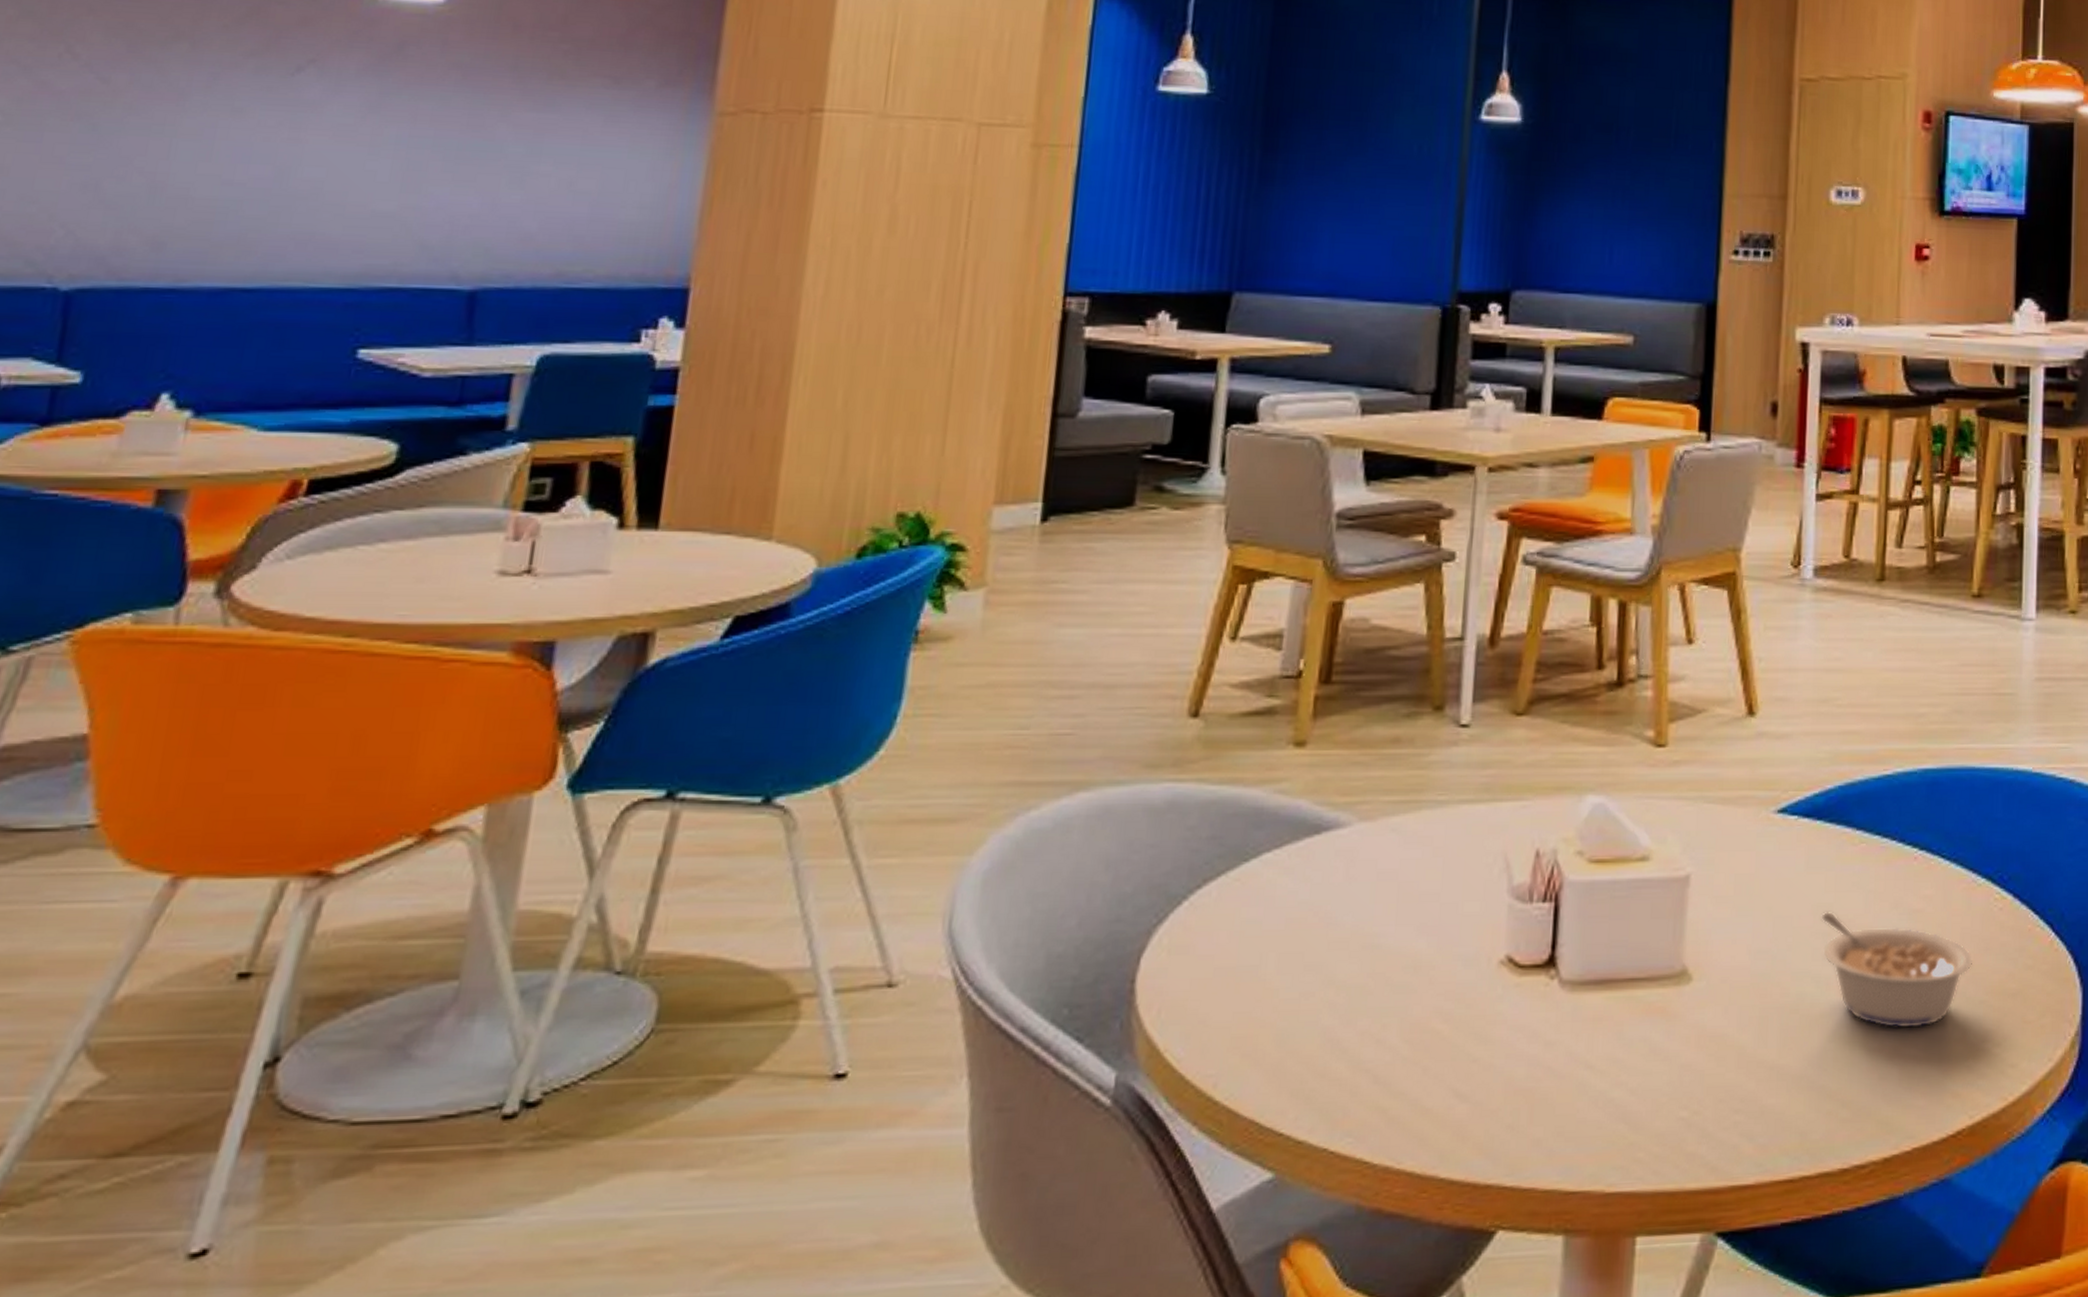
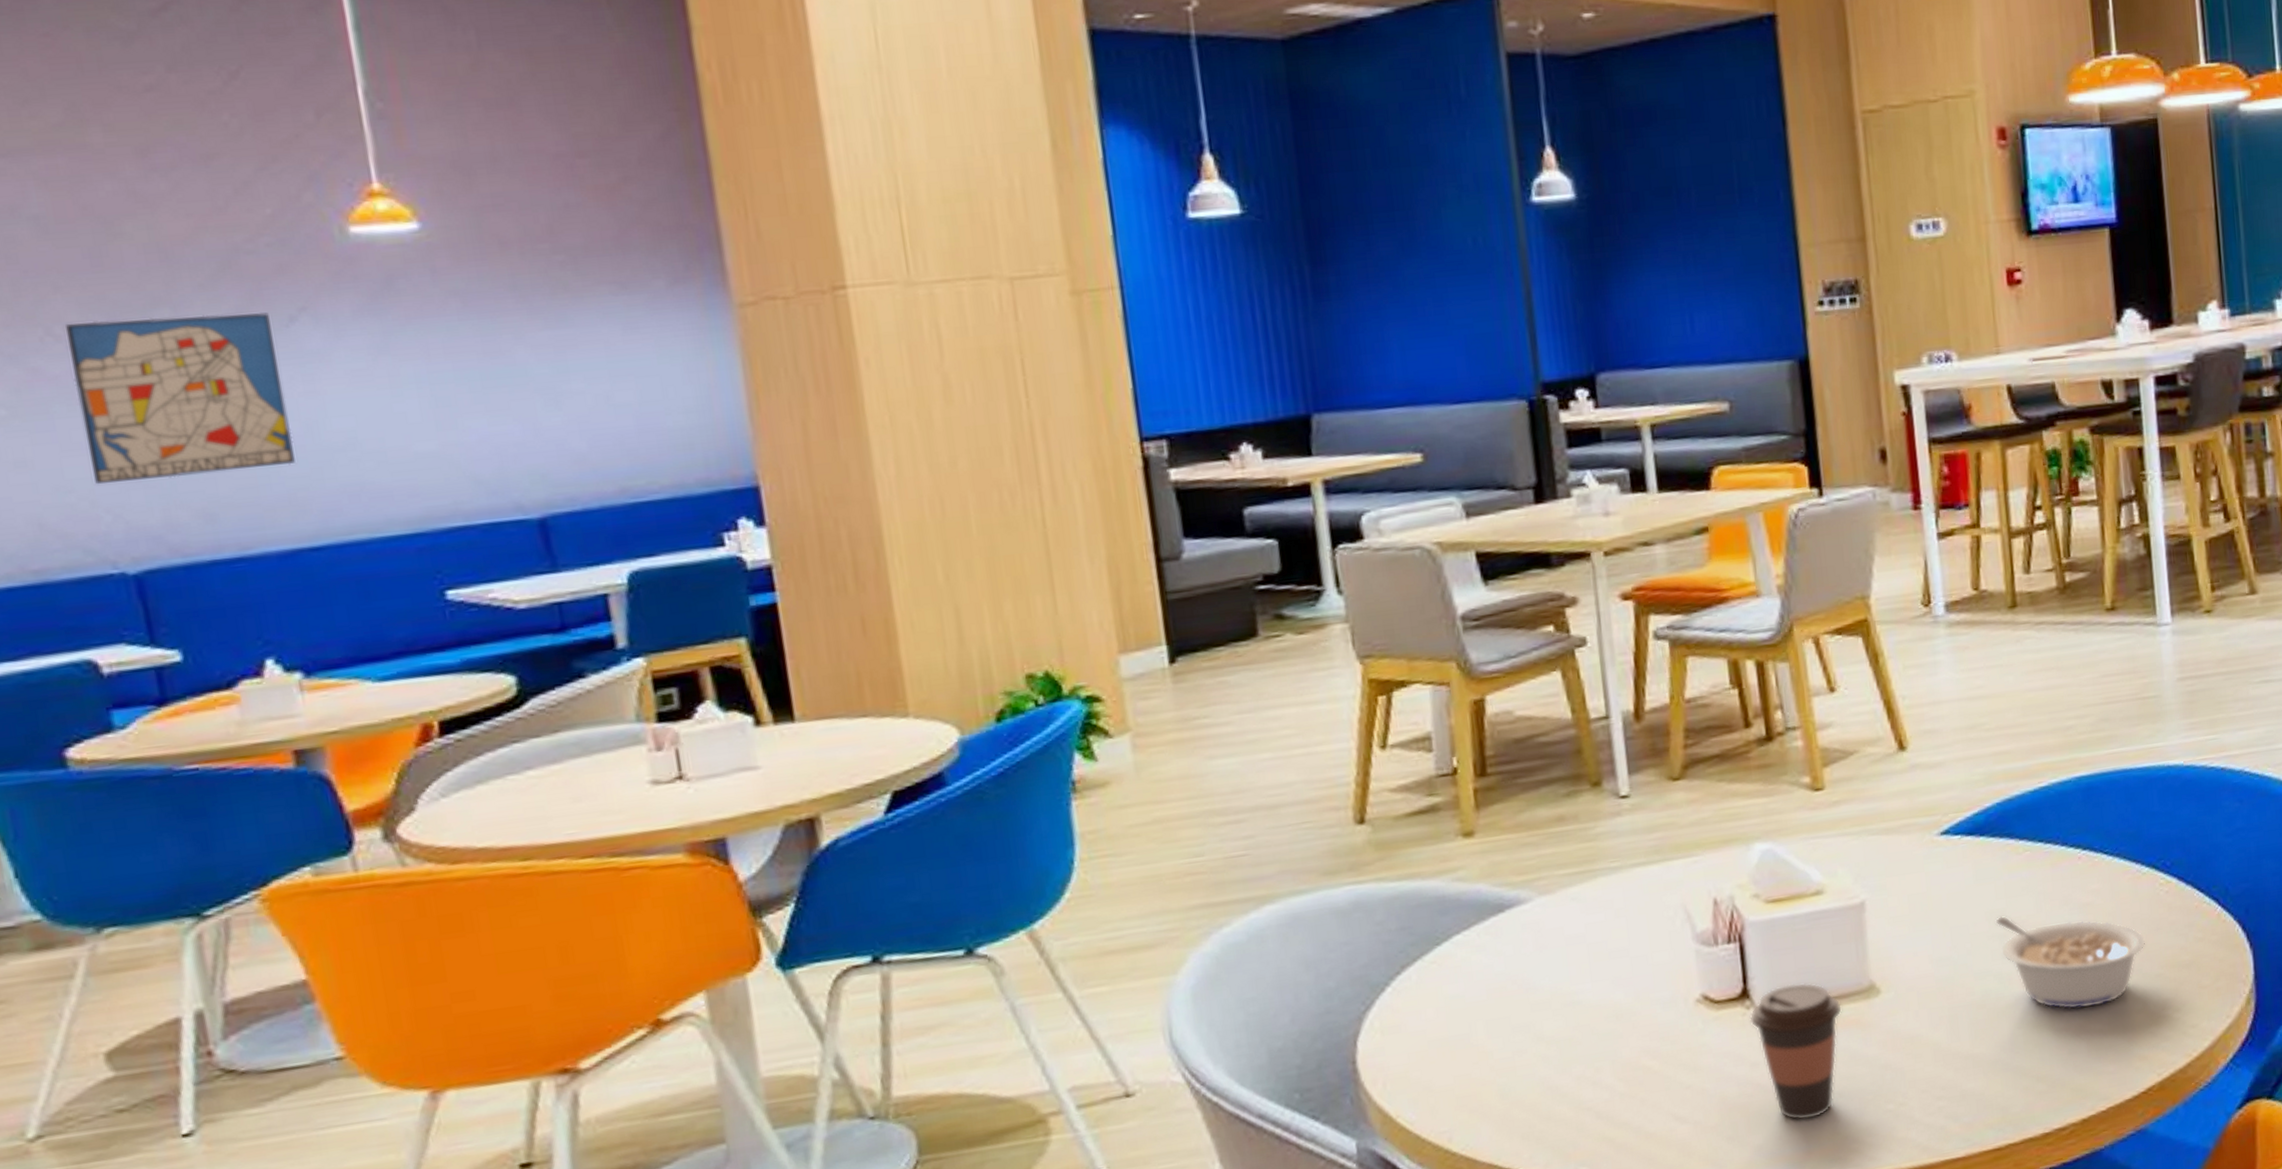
wall art: none [61,44,279,206] -> present [65,312,295,485]
coffee cup: none [1552,957,1650,1117] -> present [1749,982,1843,1121]

